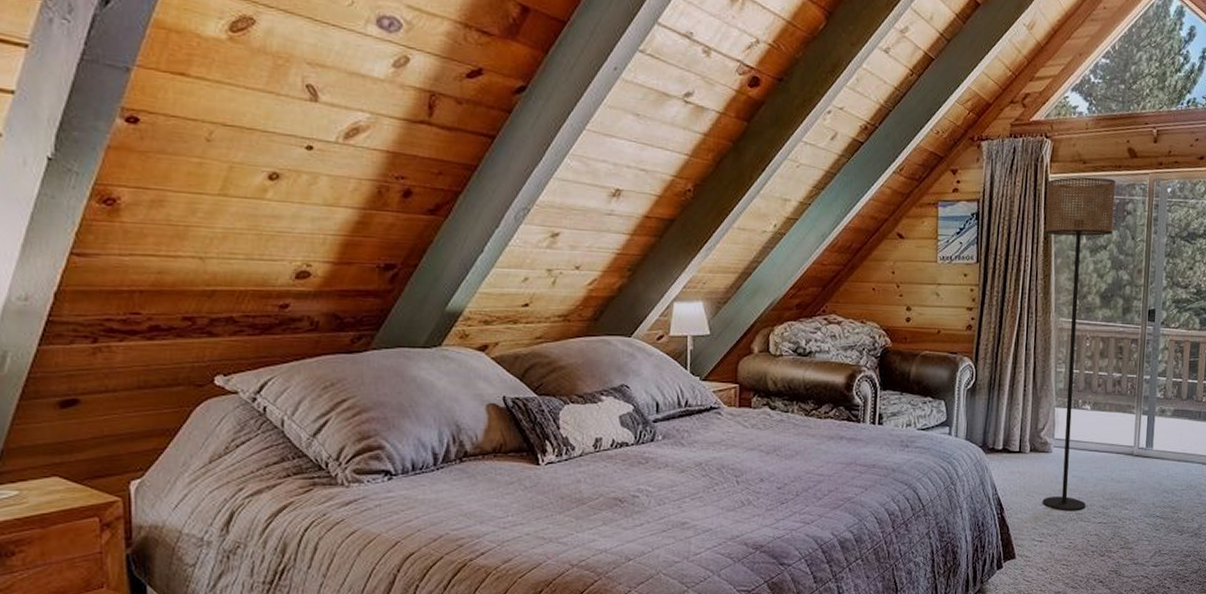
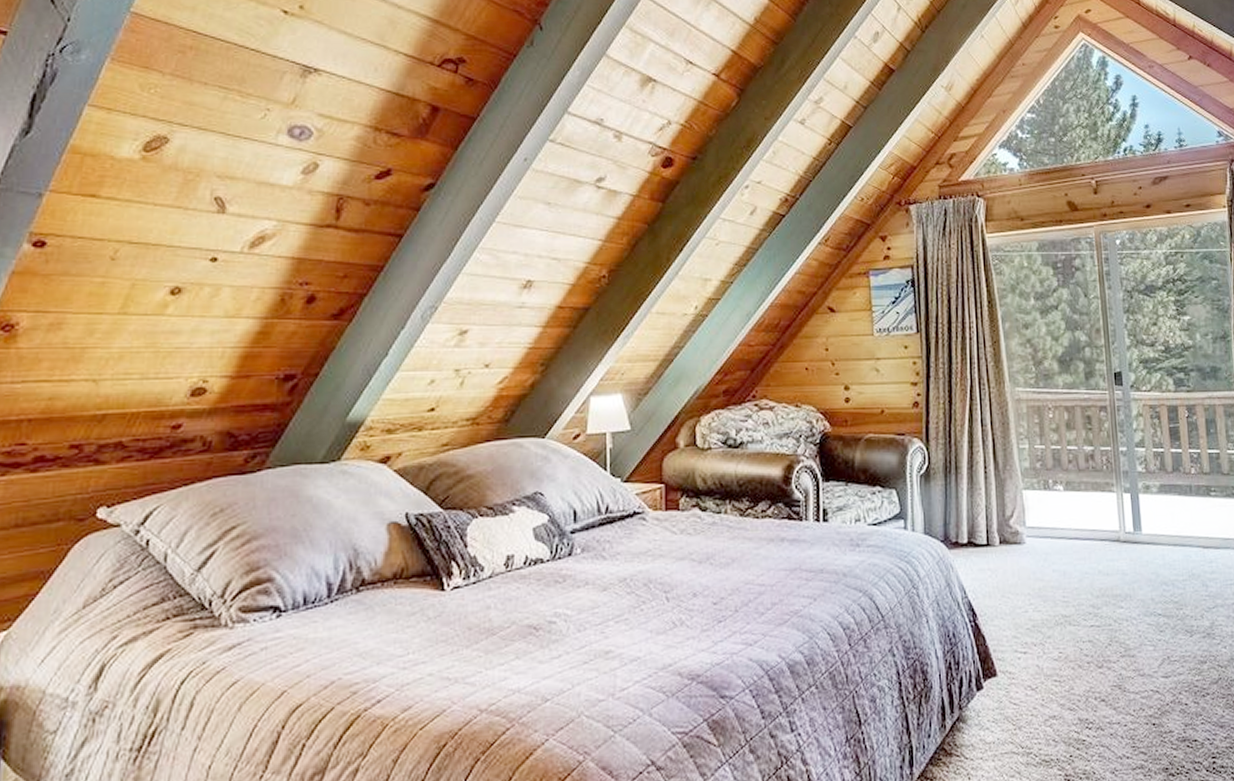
floor lamp: present [1042,177,1116,510] -> none [985,234,1072,613]

